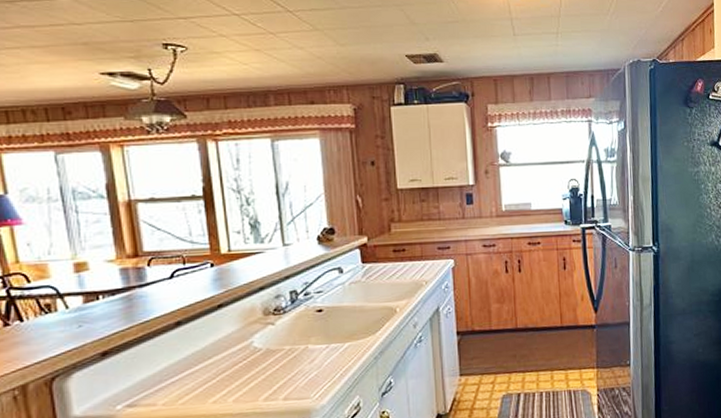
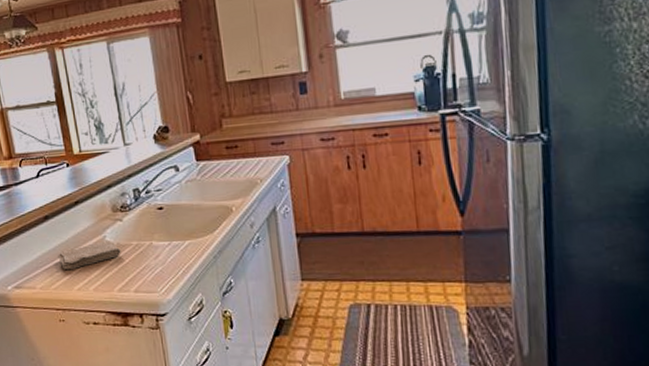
washcloth: none [190,346,271,382] -> present [58,241,121,271]

